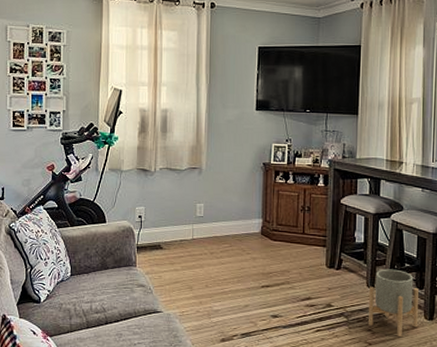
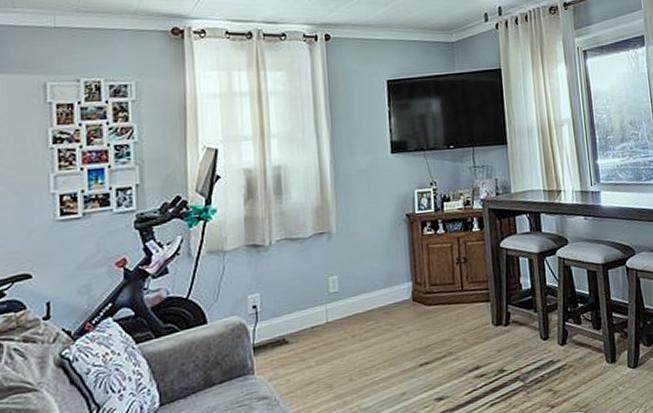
planter: present [369,269,418,338] -> none [544,312,601,391]

